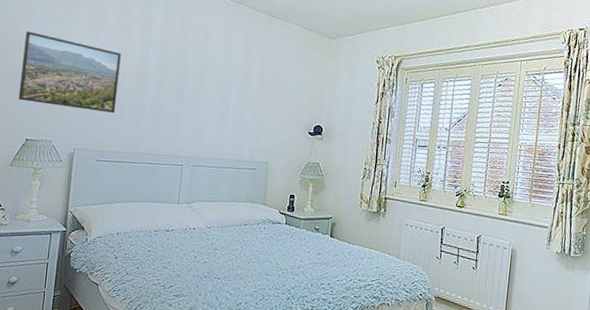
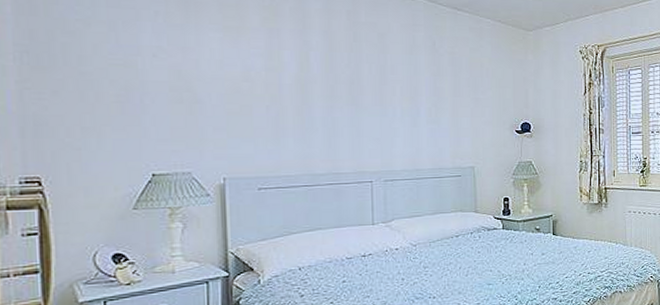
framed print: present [18,31,121,114] -> none [130,42,275,133]

